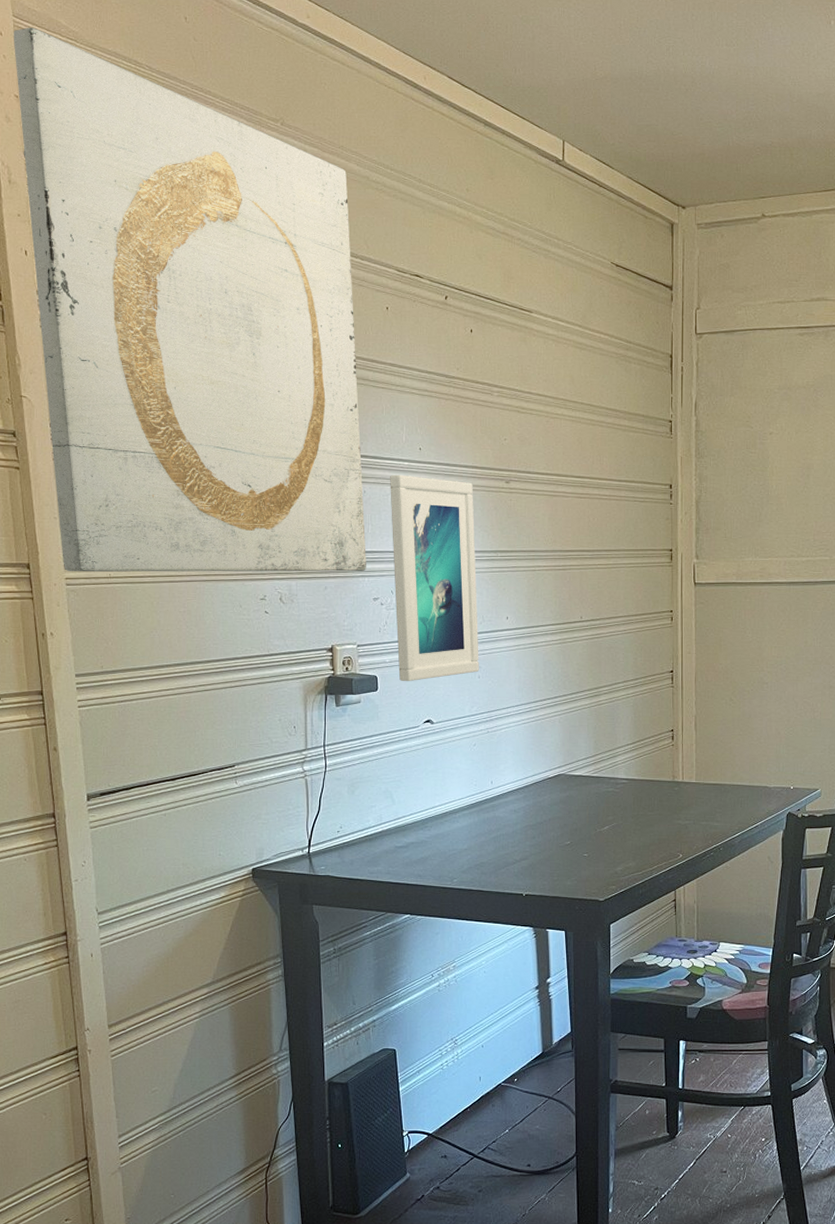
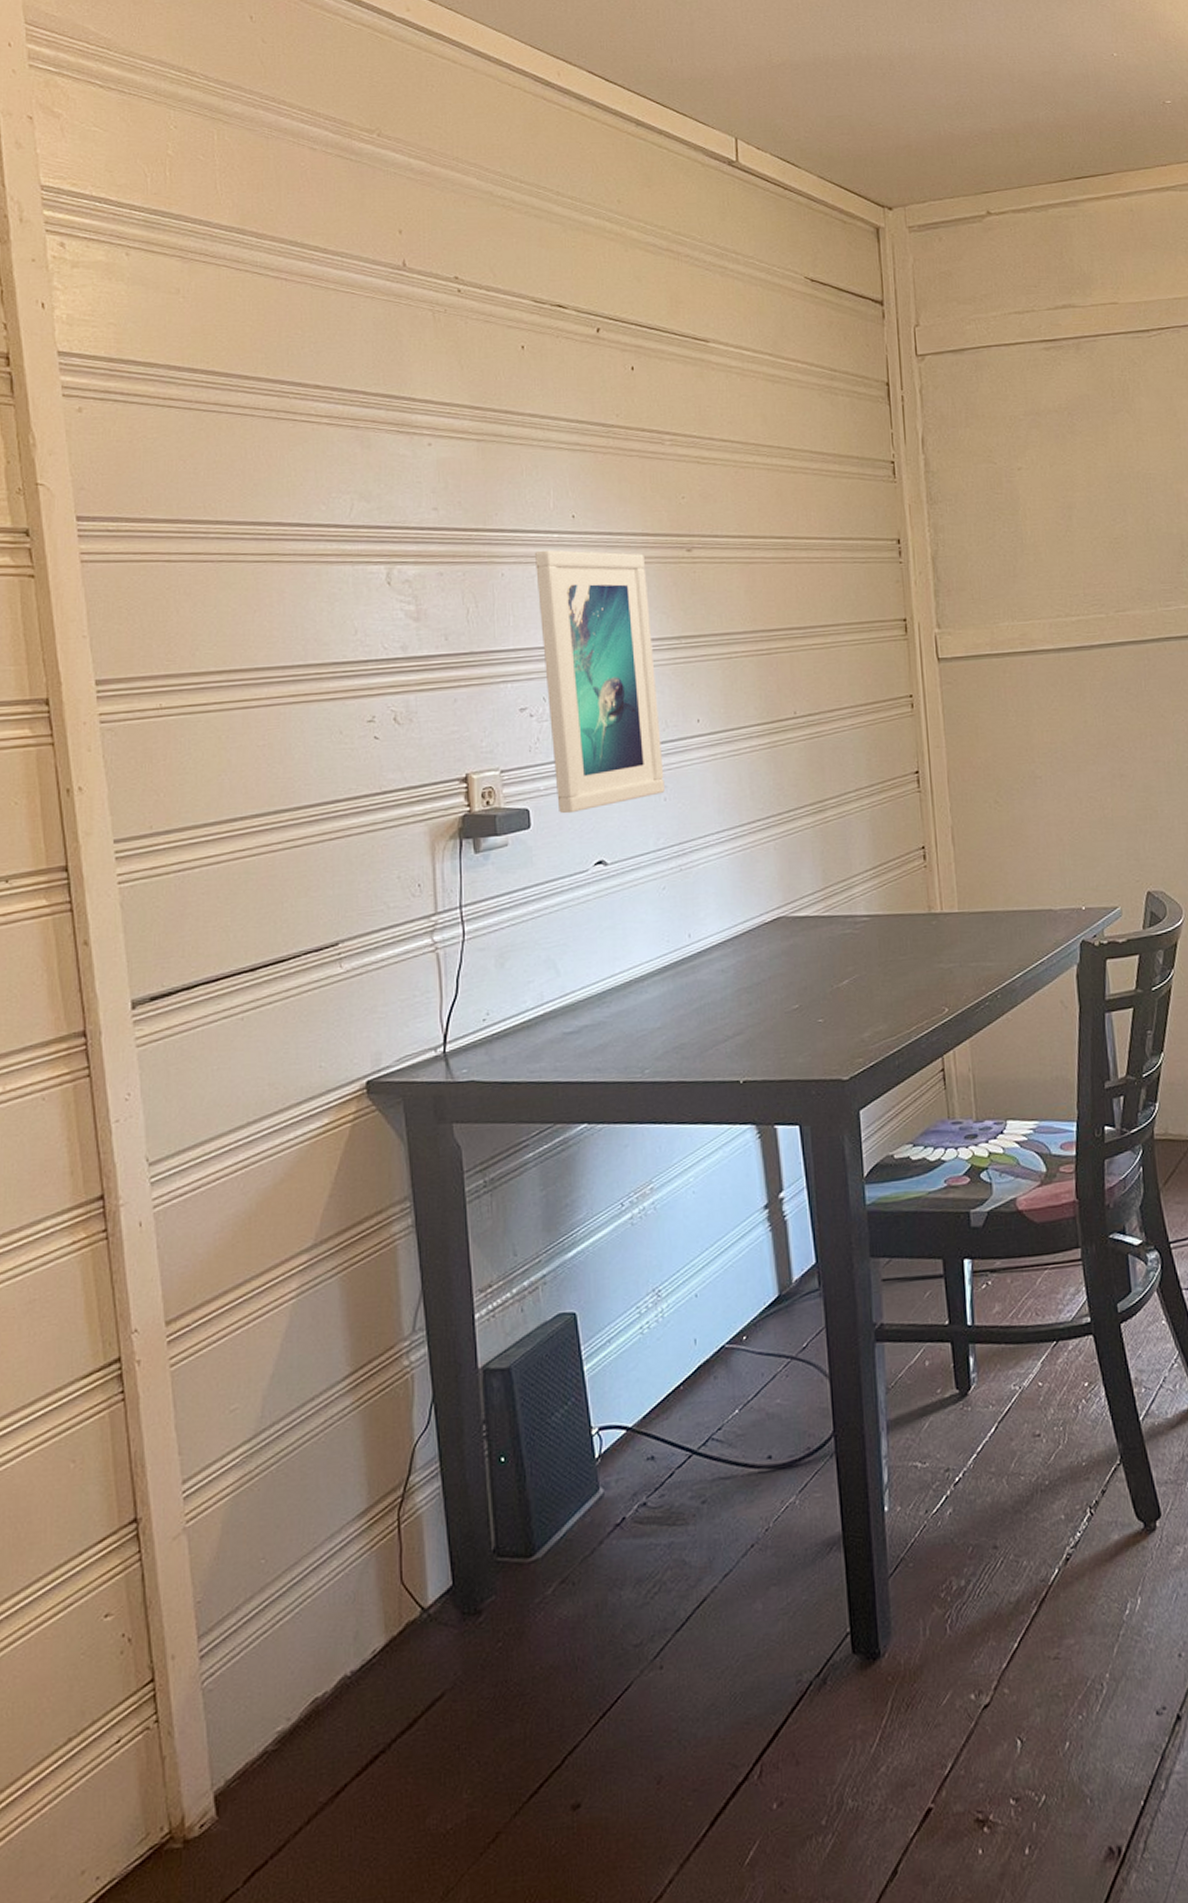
wall art: present [13,27,366,572] -> none [25,35,509,706]

